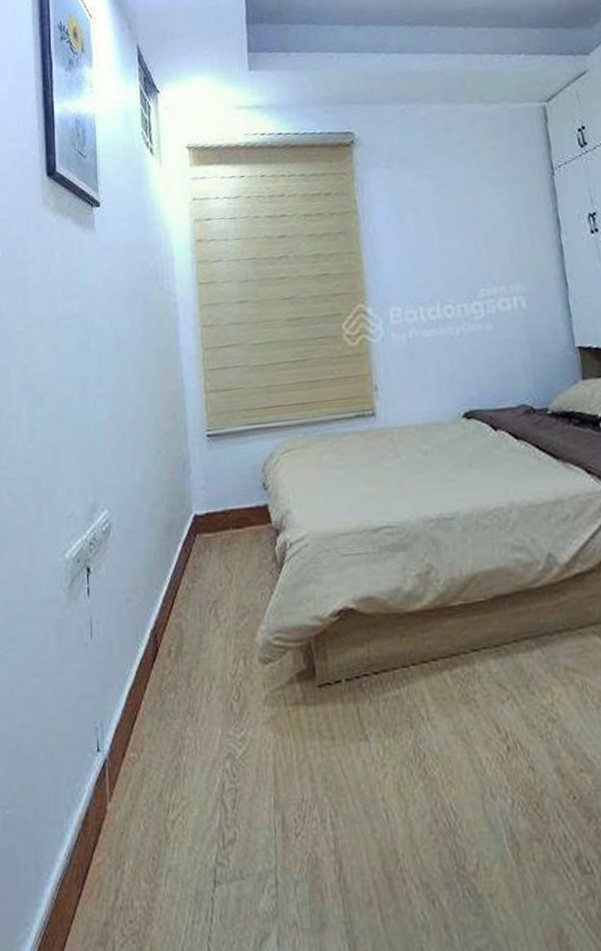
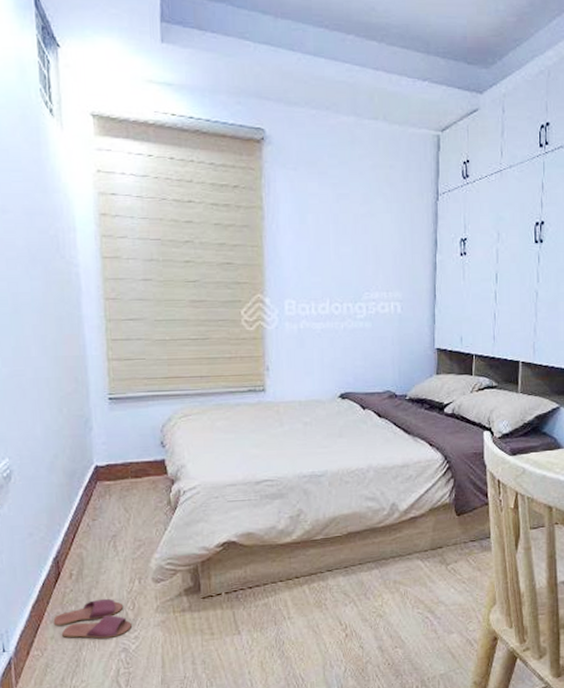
slippers: none [150,683,237,739] -> present [53,598,132,639]

